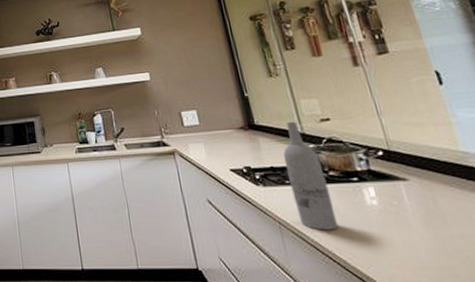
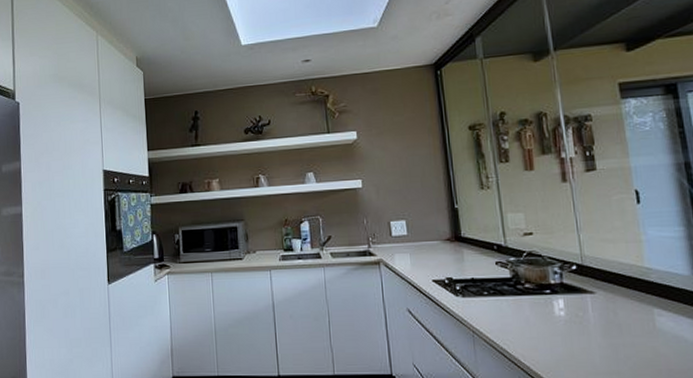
wine bottle: present [283,121,338,231] -> none [484,234,526,339]

